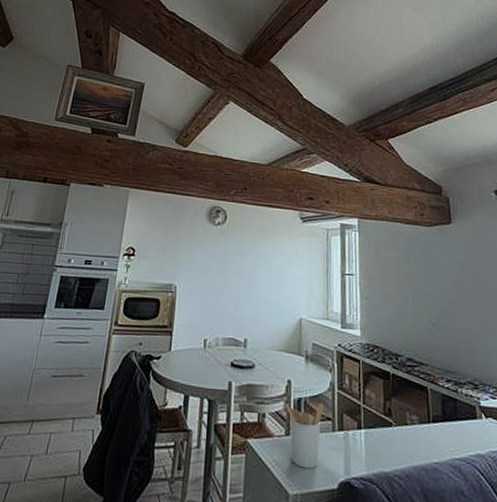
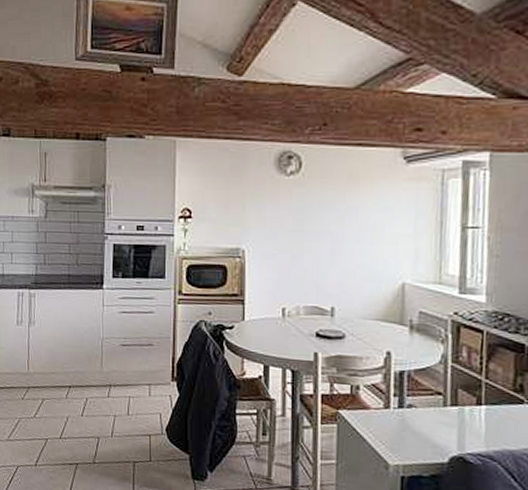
utensil holder: present [284,402,325,469] -> none [383,375,434,442]

